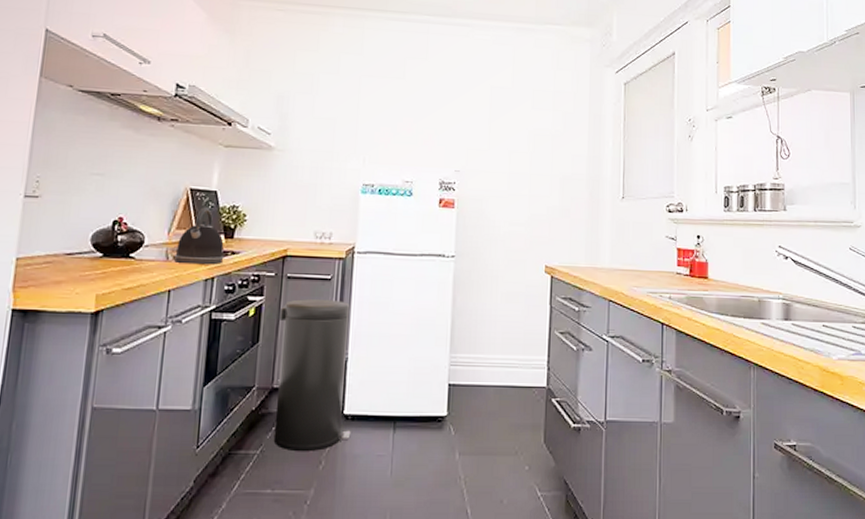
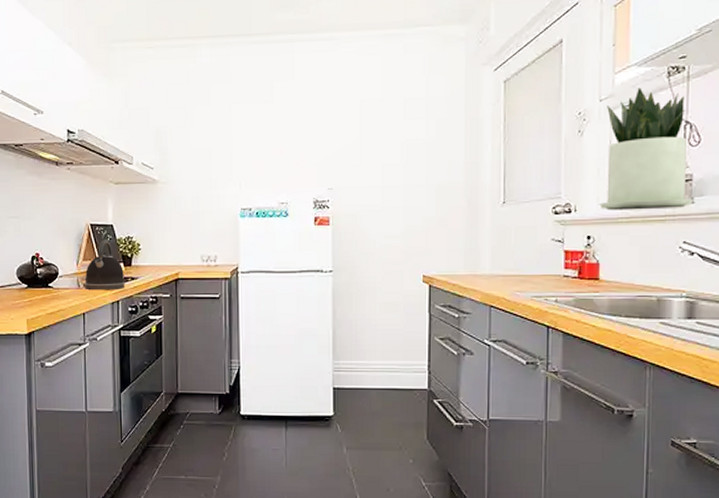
pedal bin: present [273,299,351,451] -> none [178,316,248,445]
planter: none [706,102,787,215] -> present [598,88,695,211]

